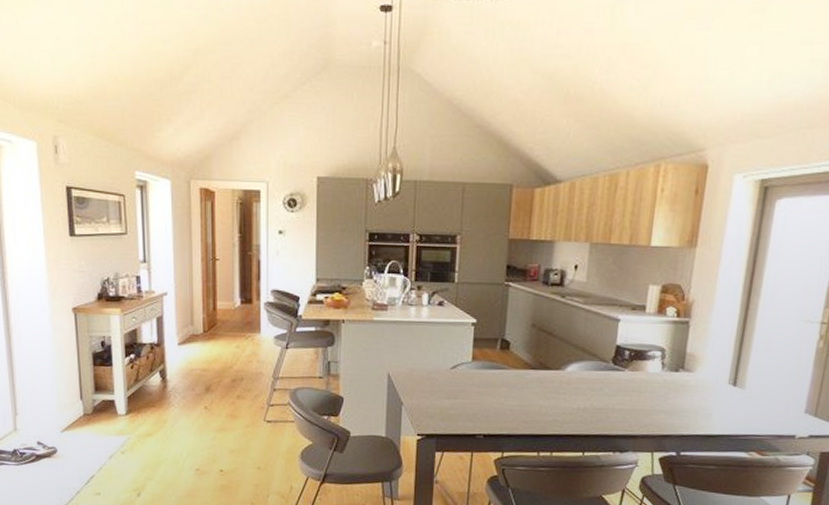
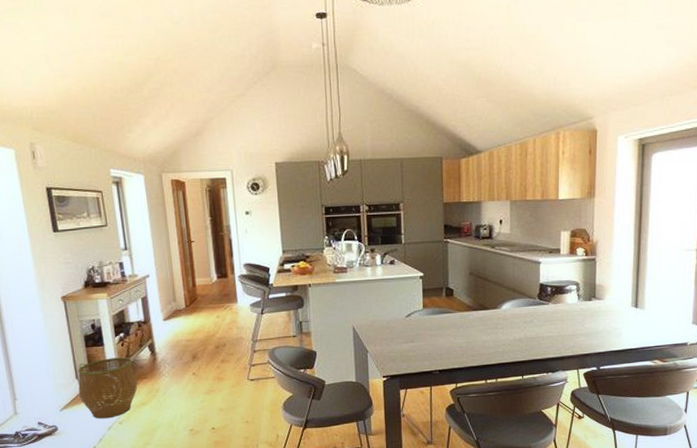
basket: none [82,380,145,446] -> present [77,357,138,419]

